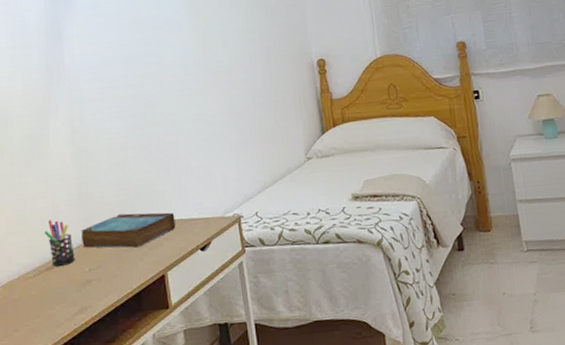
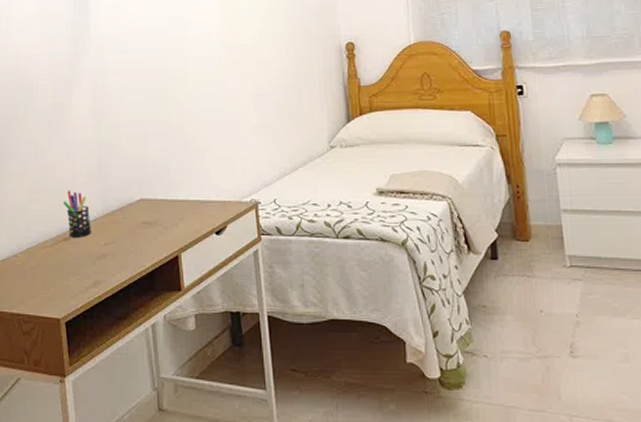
book: present [80,212,176,248] -> none [98,190,192,225]

